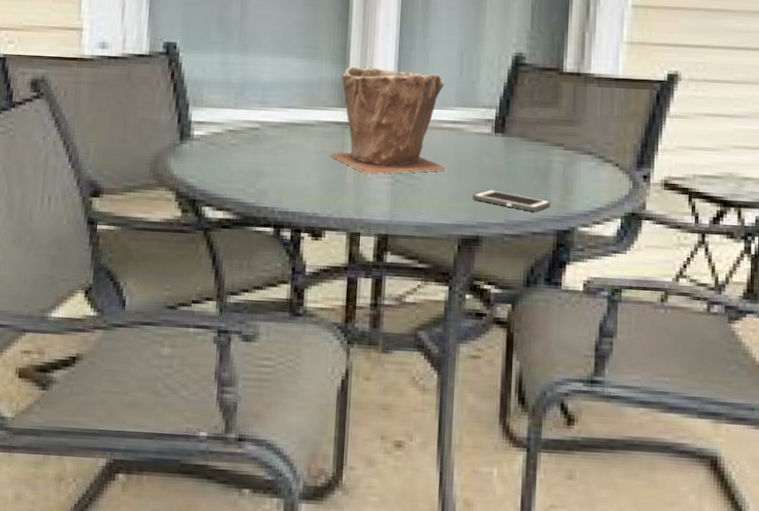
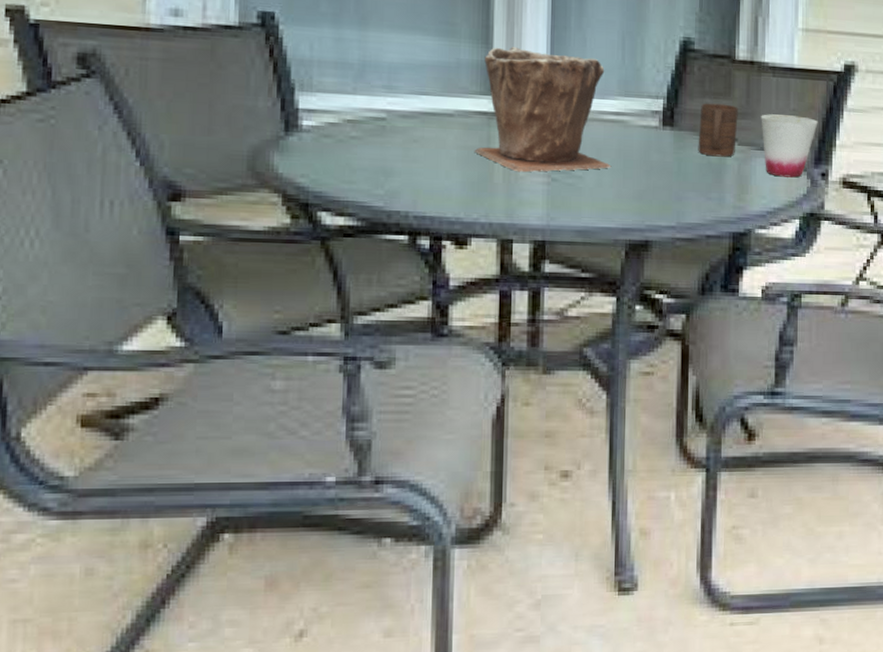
cell phone: present [472,189,551,211] -> none [640,189,726,212]
cup: none [526,111,565,161] -> present [698,103,738,157]
cup: none [586,121,641,180] -> present [761,114,818,178]

